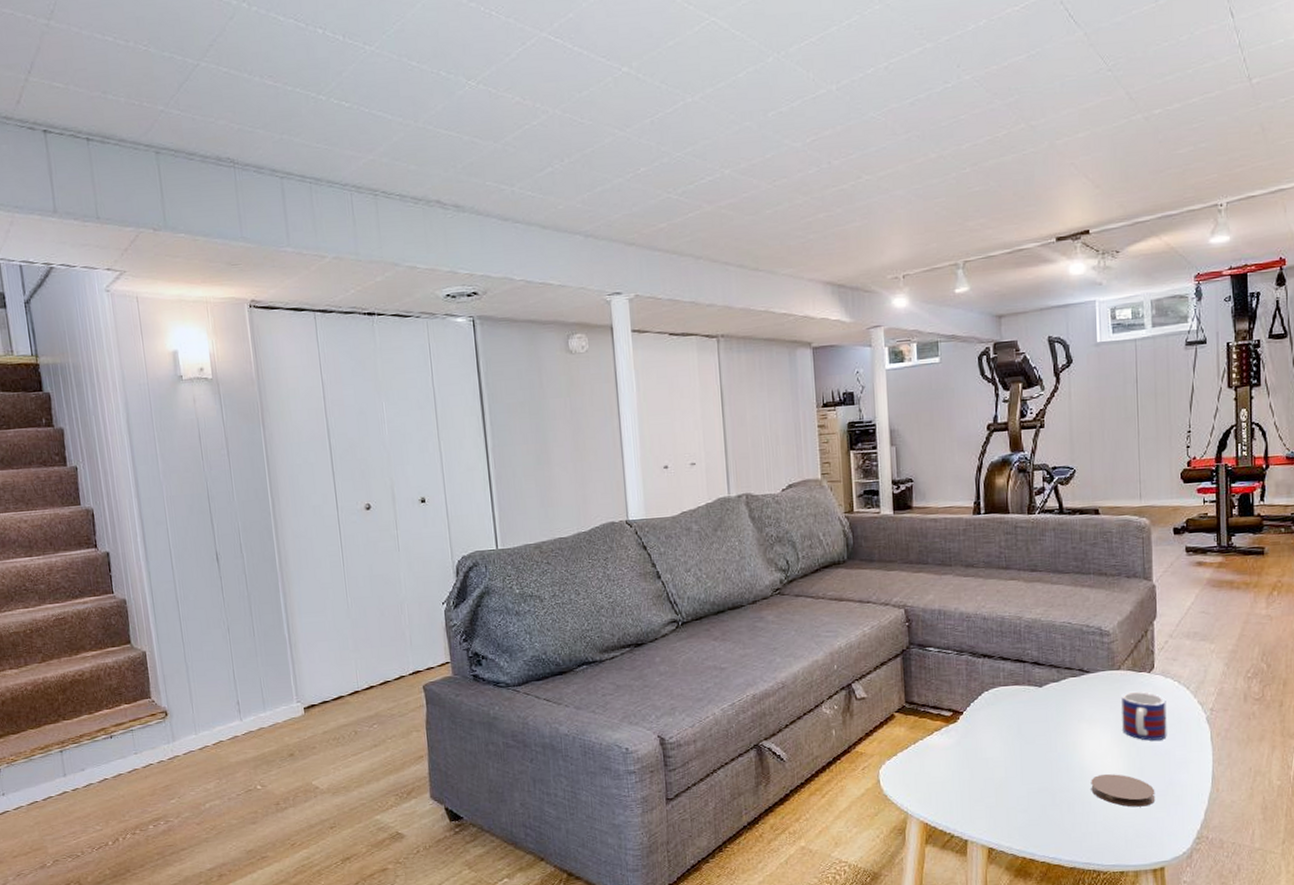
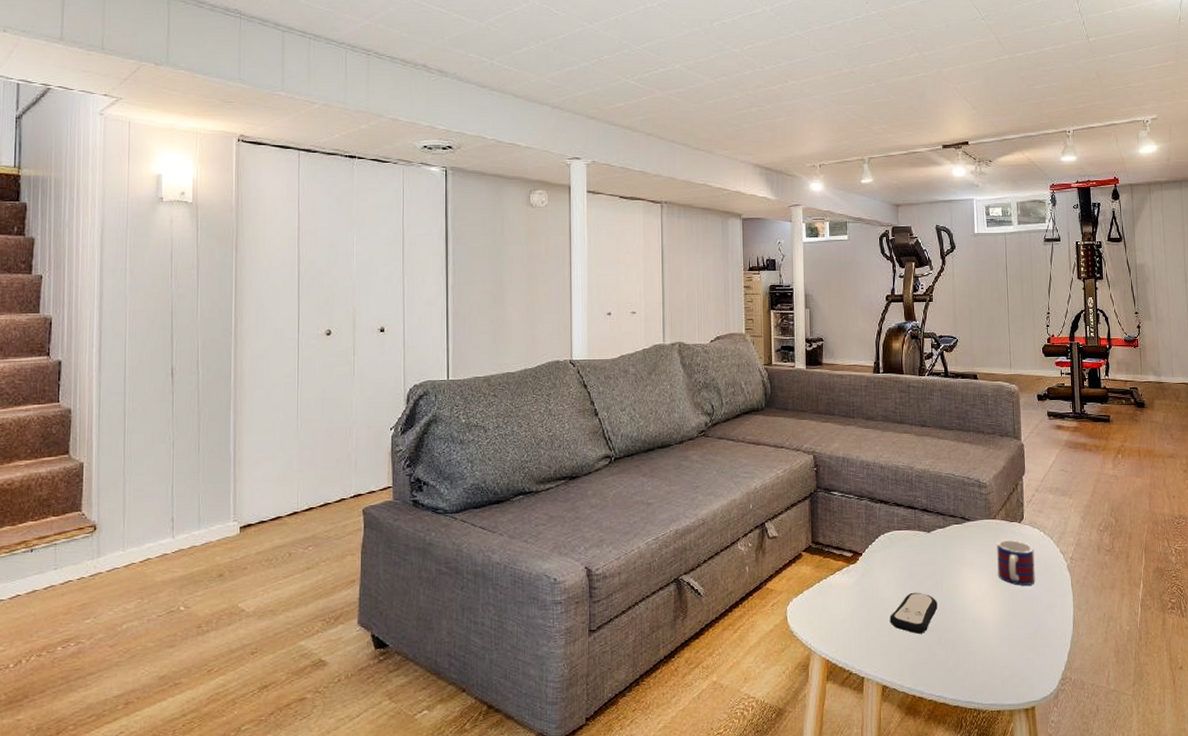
remote control: none [996,751,1051,794] -> present [890,592,938,634]
coaster: present [1091,774,1156,807] -> none [971,616,1027,648]

